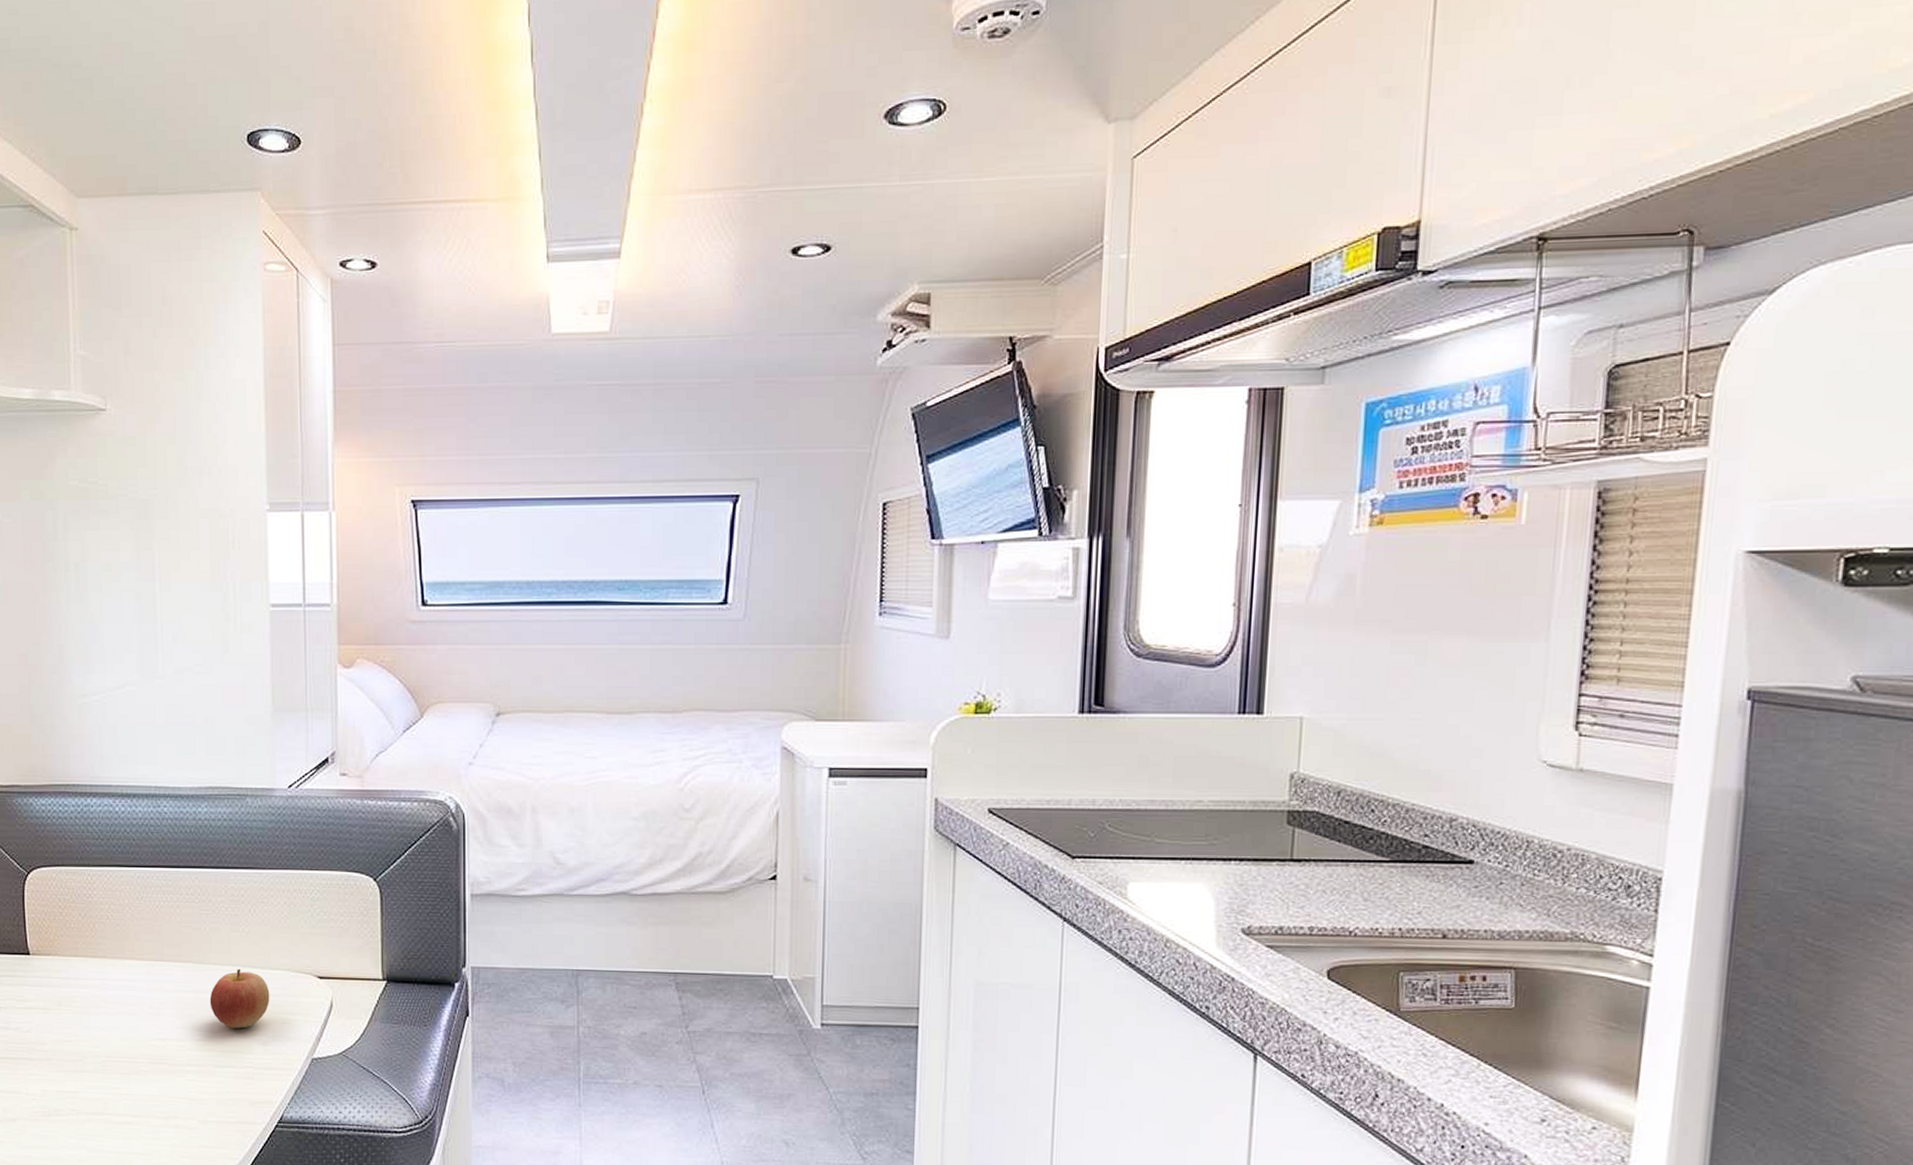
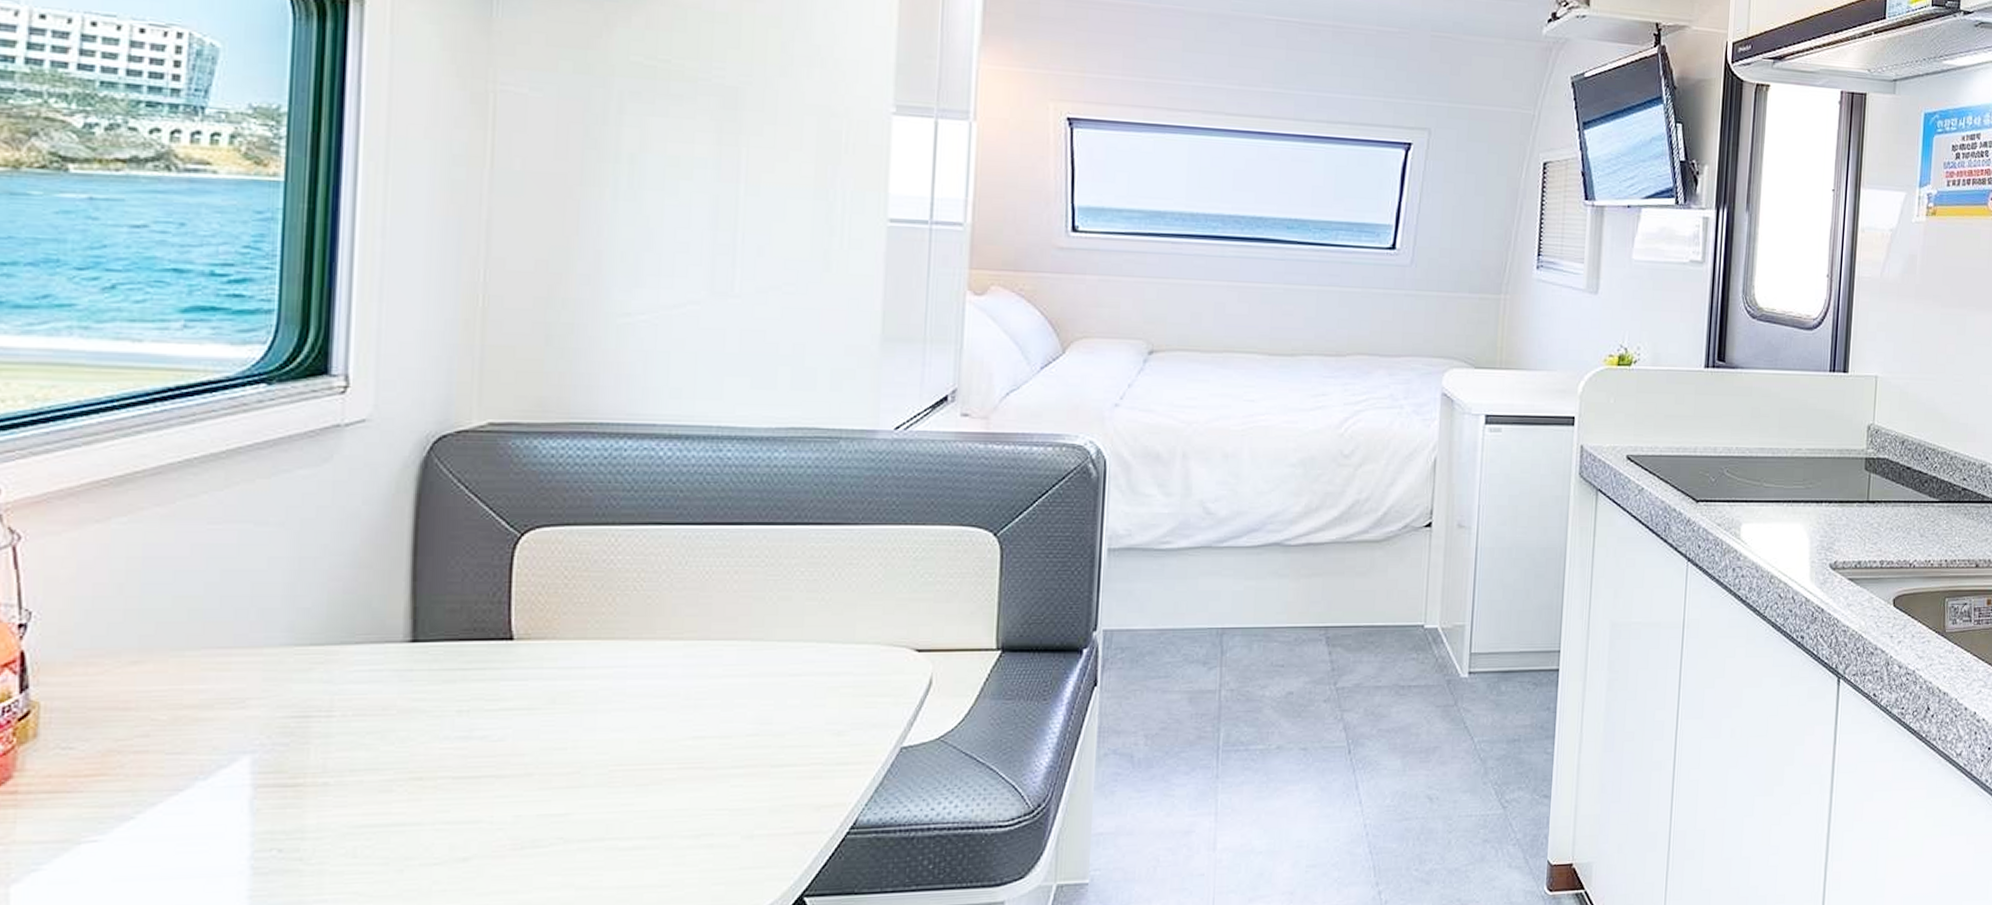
apple: present [209,968,270,1028] -> none [769,644,852,718]

